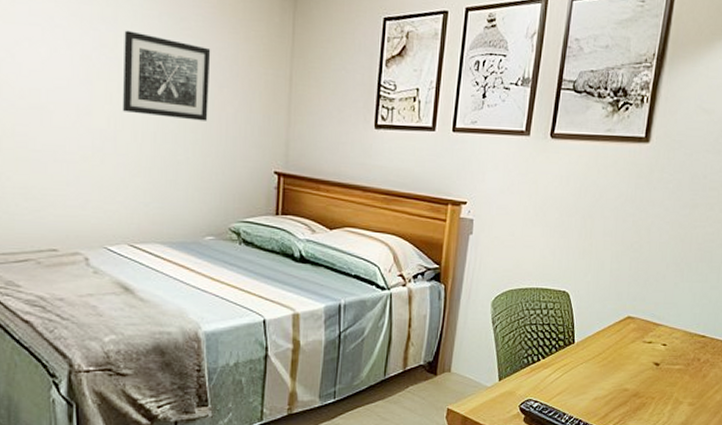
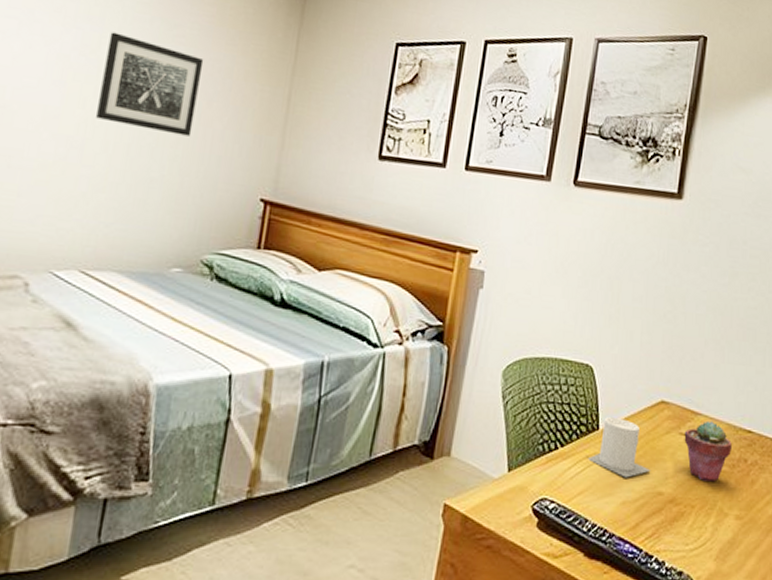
mug: none [564,333,618,379] -> present [587,417,651,478]
potted succulent: none [647,330,688,378] -> present [684,420,732,482]

